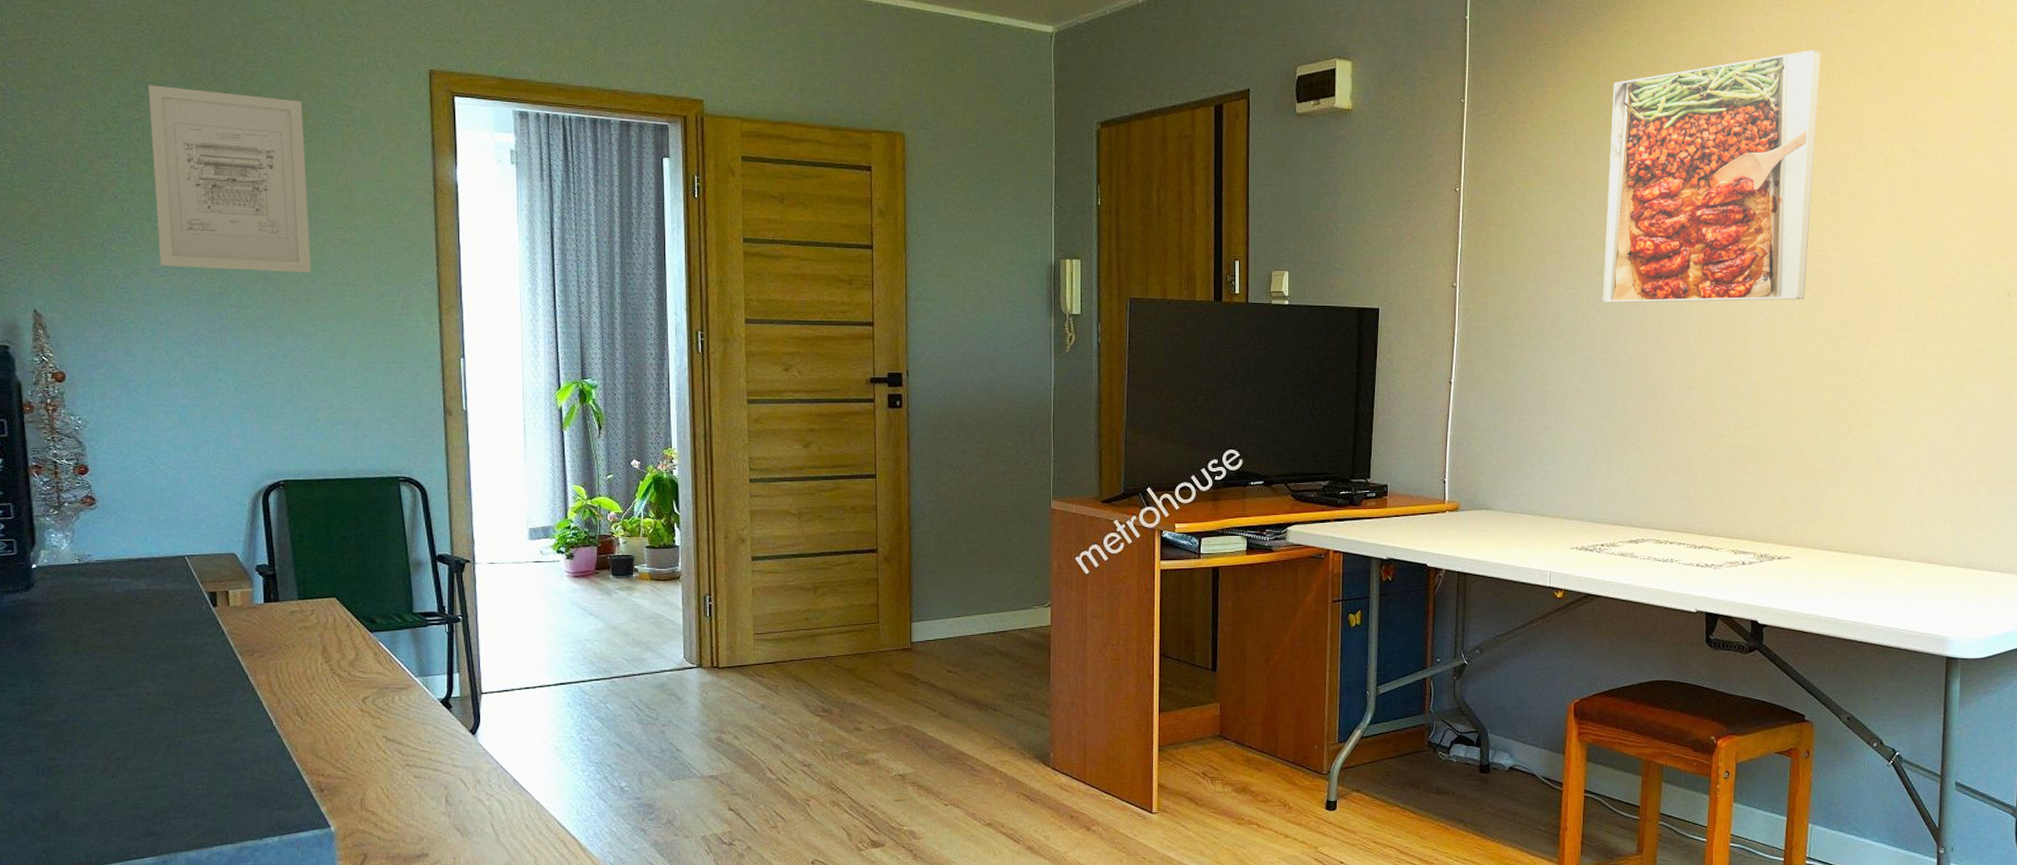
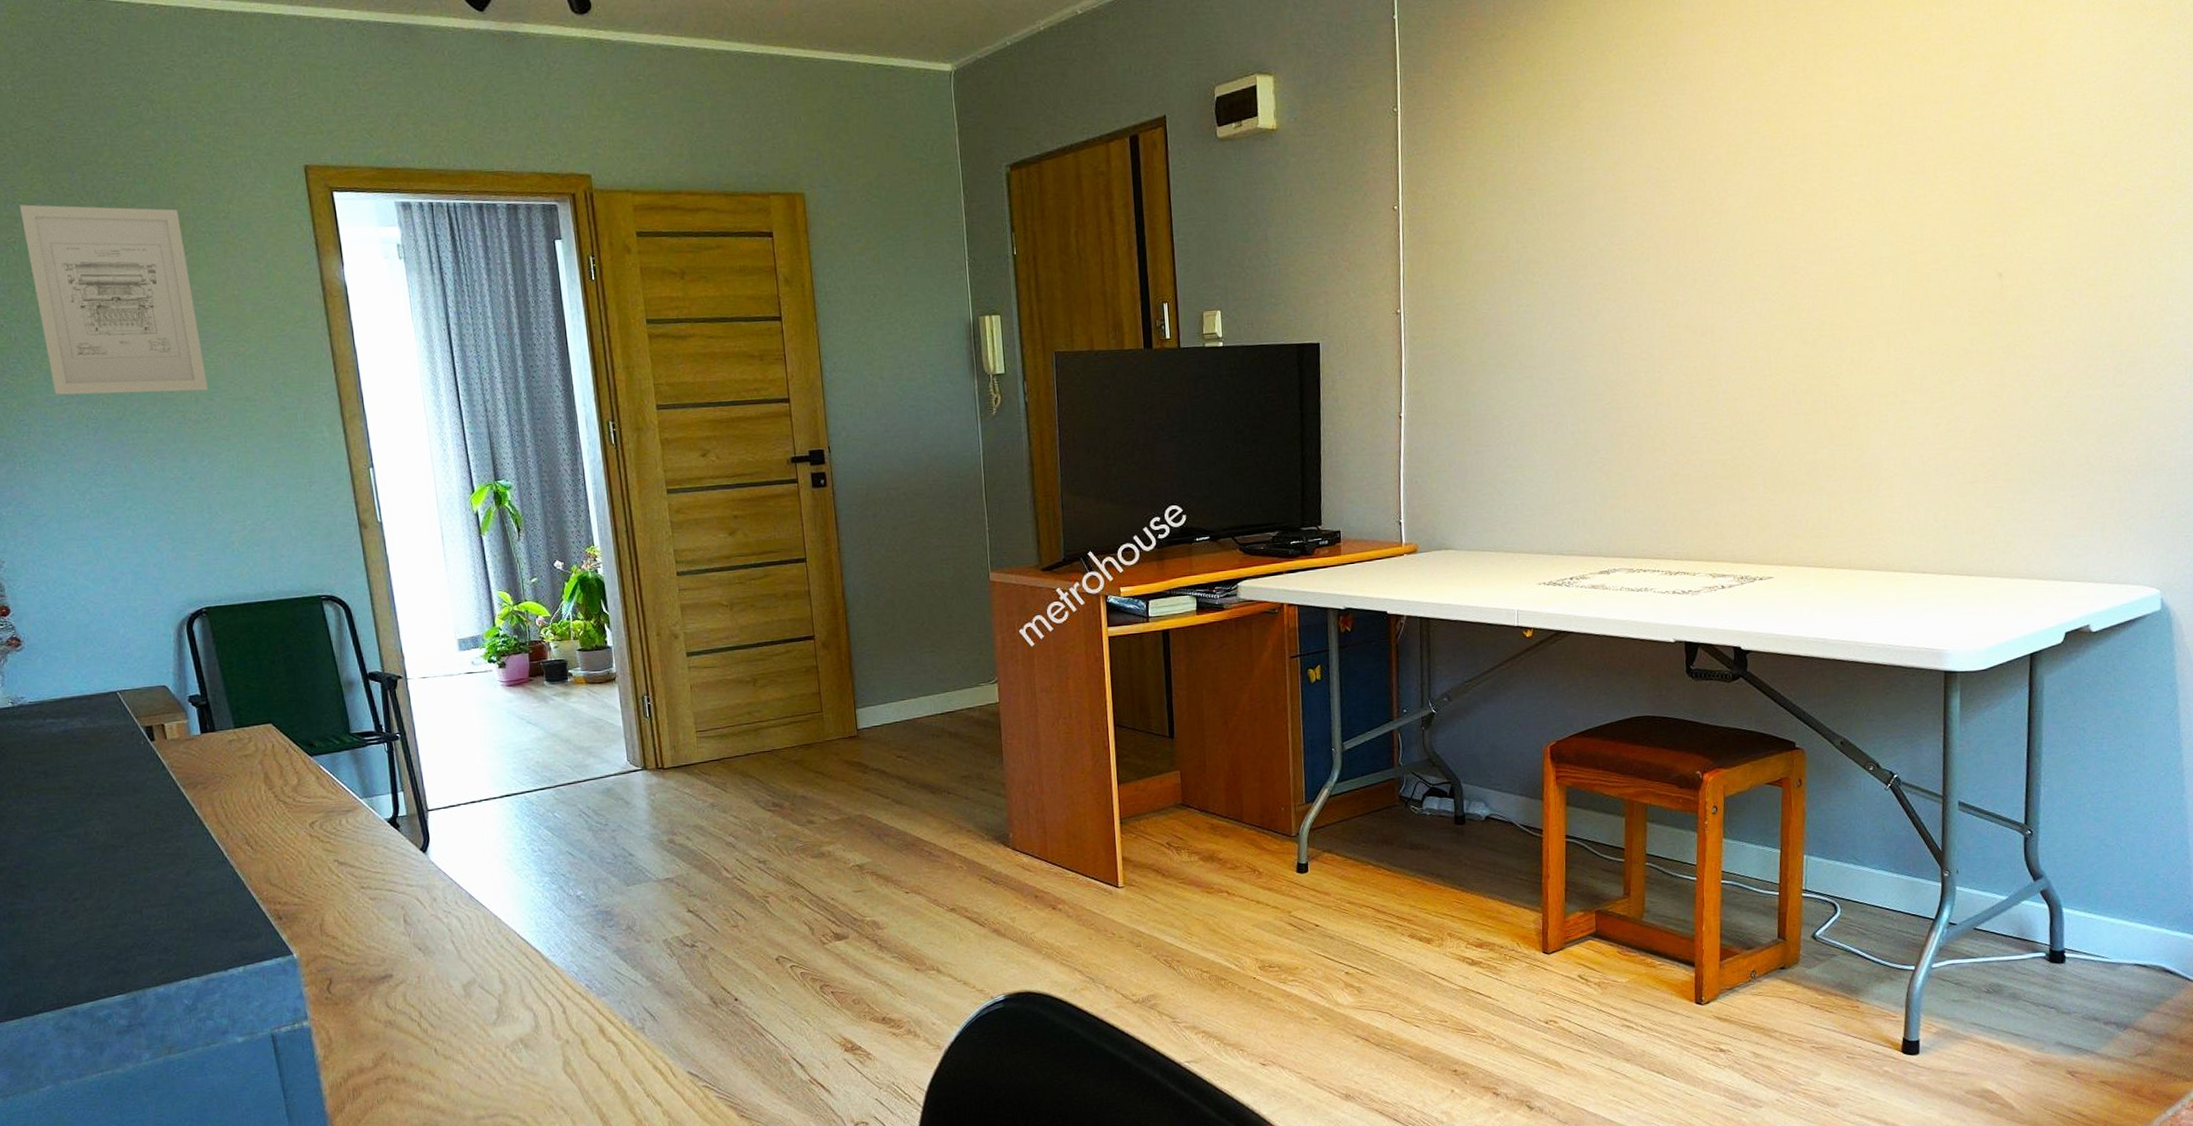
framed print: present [1603,50,1821,303] -> none [1558,21,1785,319]

